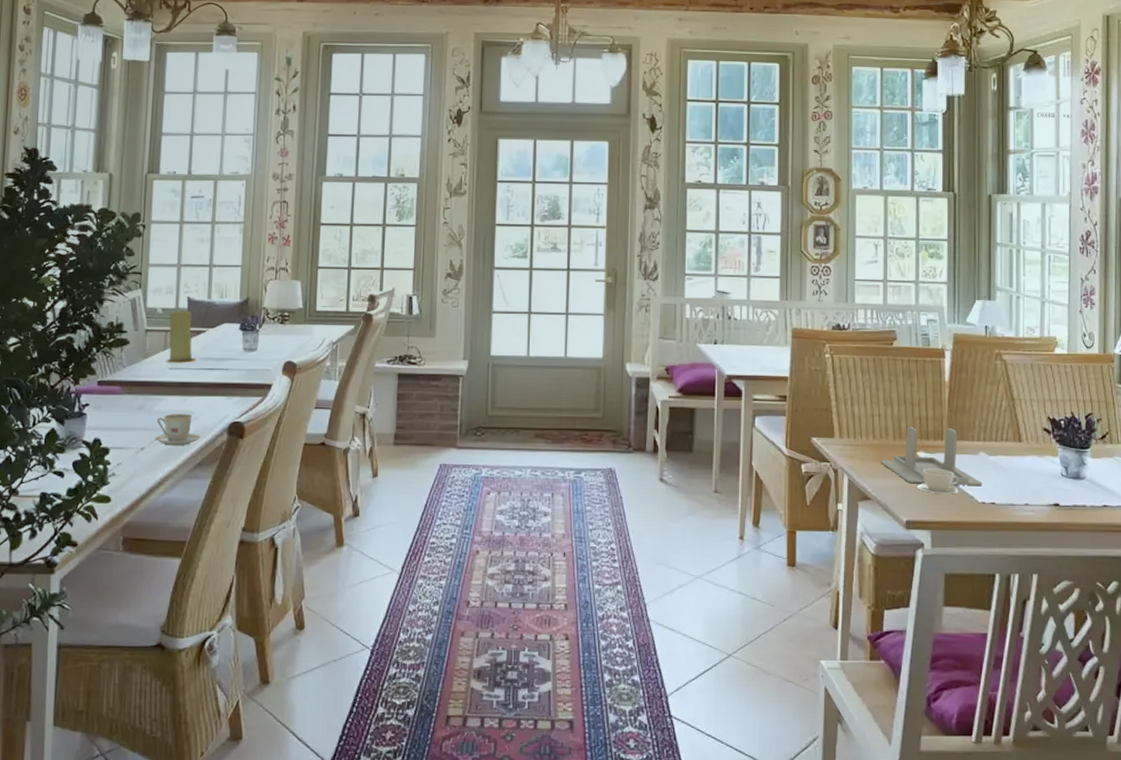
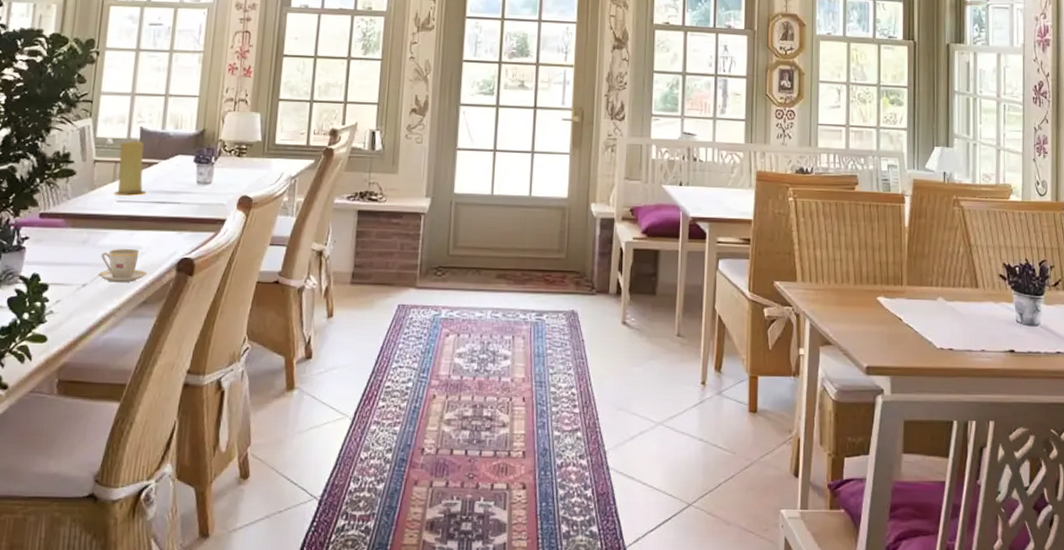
napkin holder: present [880,426,983,485] -> none [841,271,941,331]
teacup: present [916,468,959,495] -> none [877,313,918,340]

